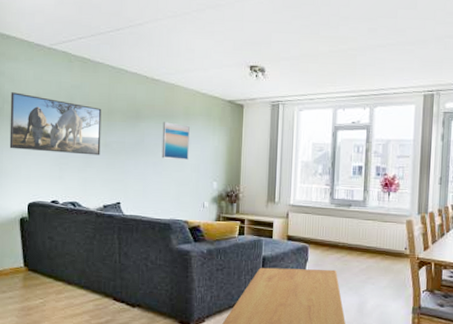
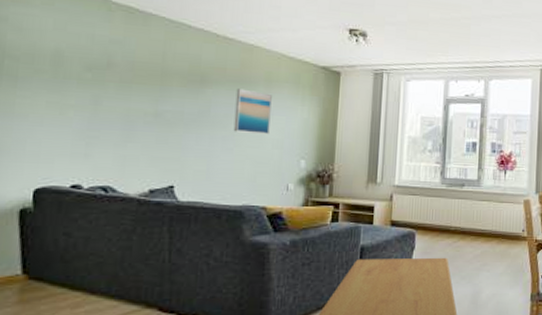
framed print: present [9,92,102,156] -> none [9,44,153,128]

